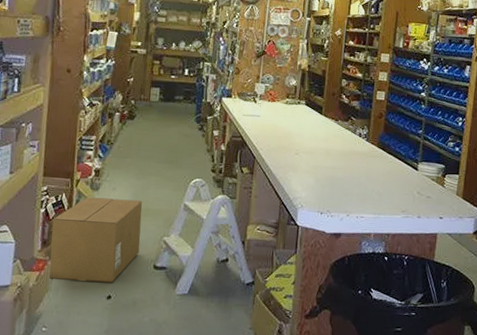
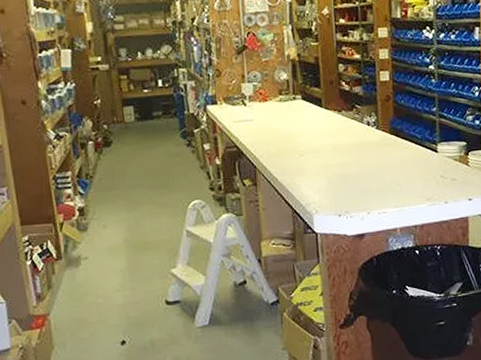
box: present [49,197,143,283] -> none [42,234,147,334]

